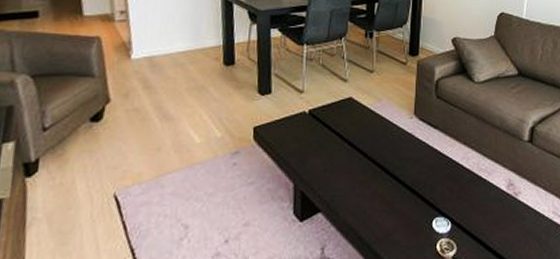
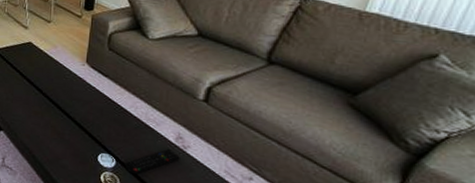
remote control: none [460,198,513,235] -> present [124,148,180,175]

